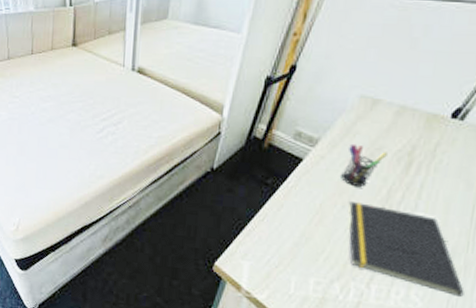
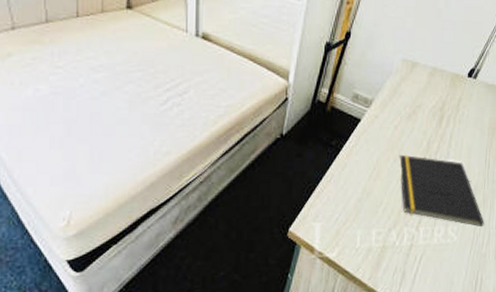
pen holder: present [341,143,388,188] -> none [392,103,425,142]

